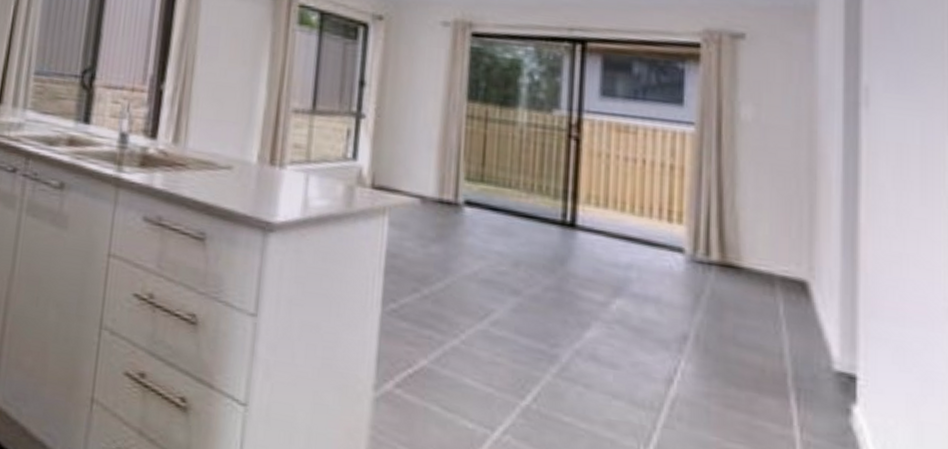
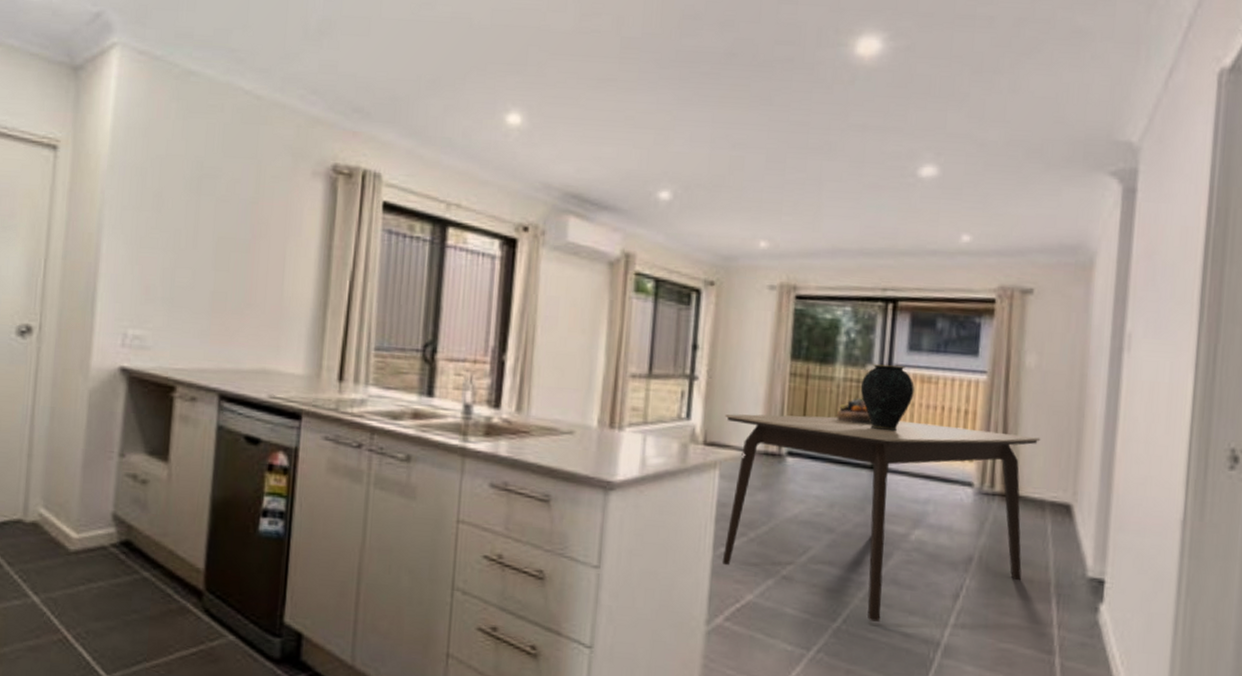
dining table: none [391,156,764,404] -> present [722,414,1041,622]
decorative bowl: none [519,145,561,176] -> present [836,397,872,425]
vase: none [546,109,609,185] -> present [860,364,914,432]

